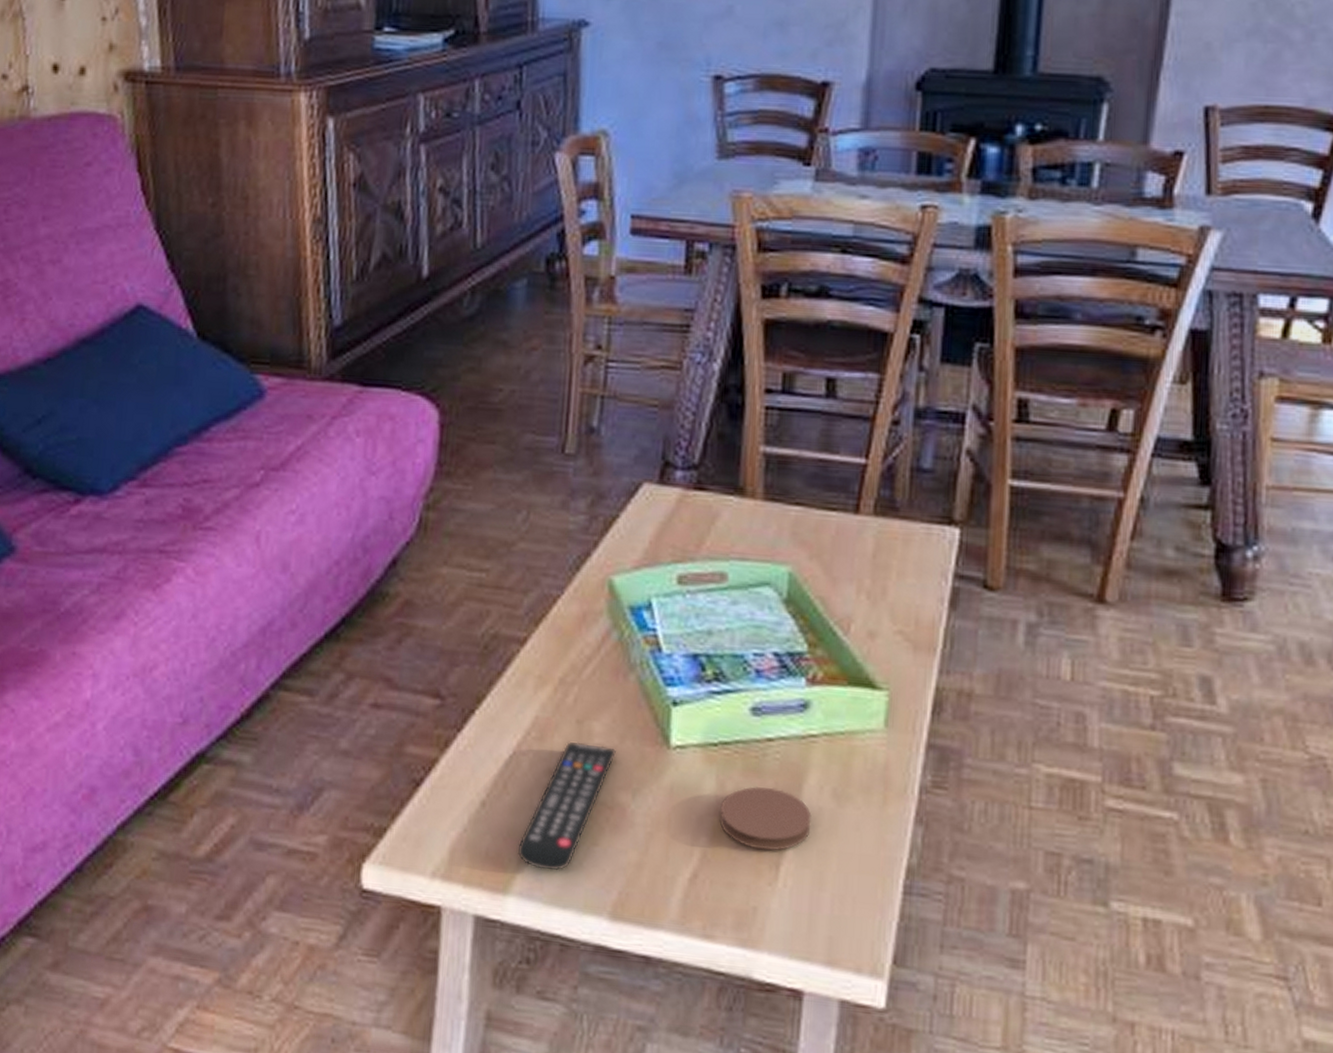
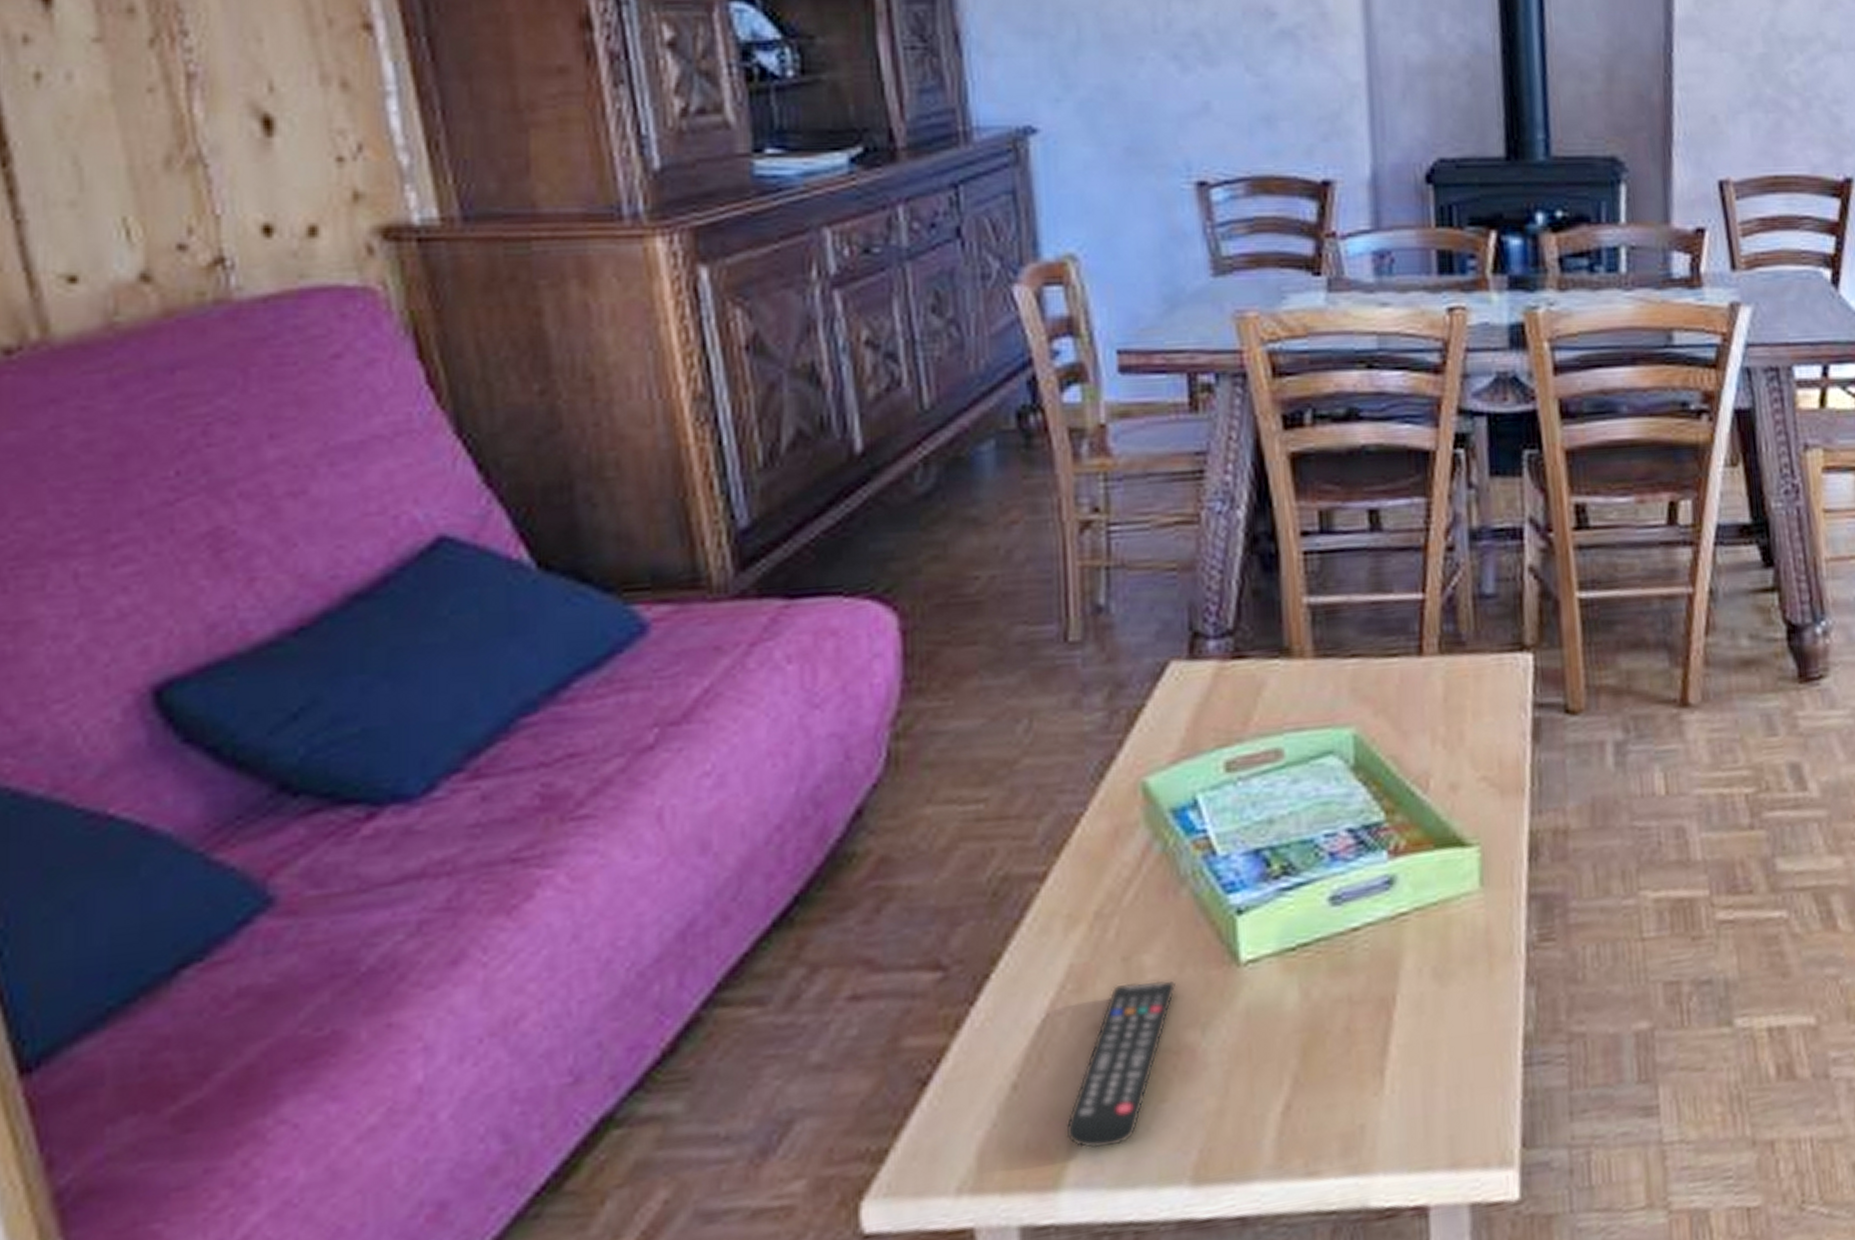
coaster: present [719,786,812,851] -> none [1308,983,1414,1058]

